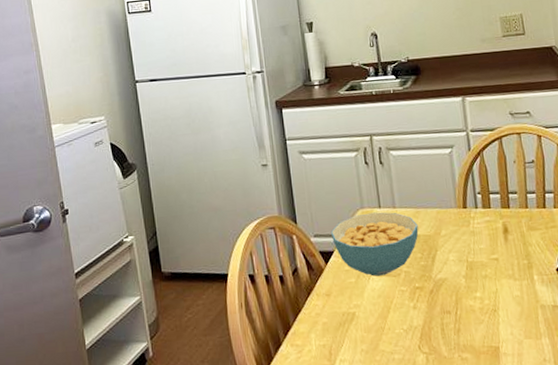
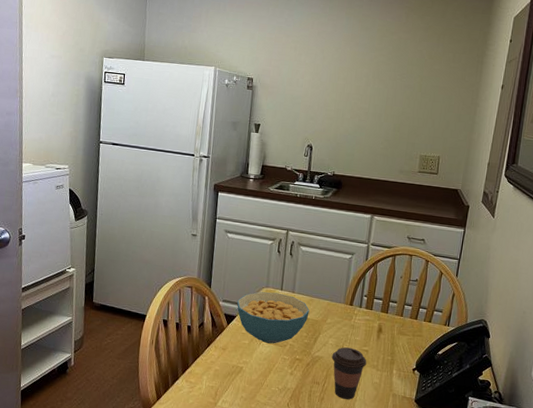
coffee cup: none [457,259,501,325] -> present [331,347,367,400]

